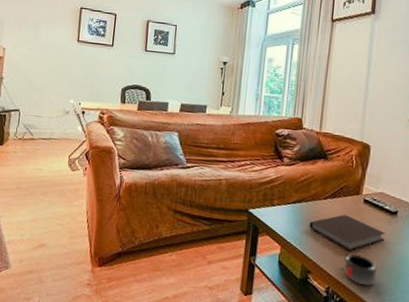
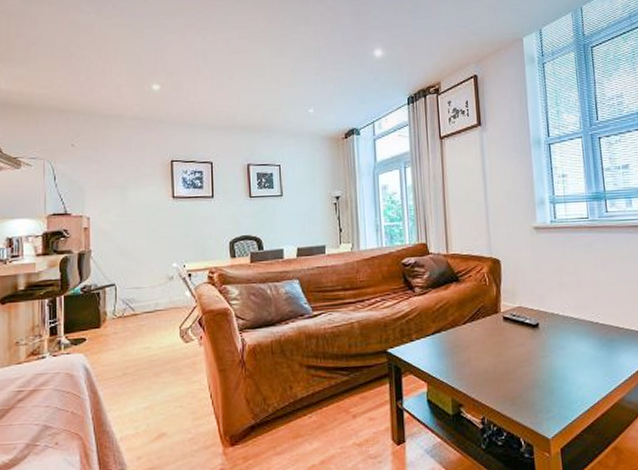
notebook: present [309,215,385,251] -> none [452,337,531,374]
mug: present [343,253,377,286] -> none [494,377,530,408]

